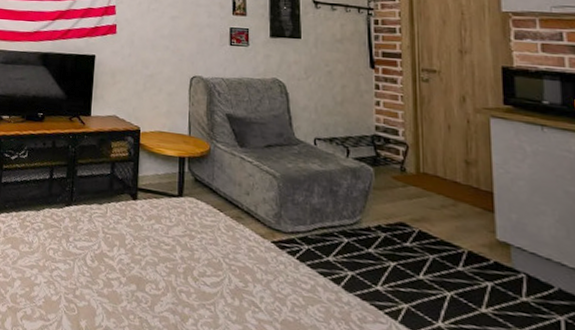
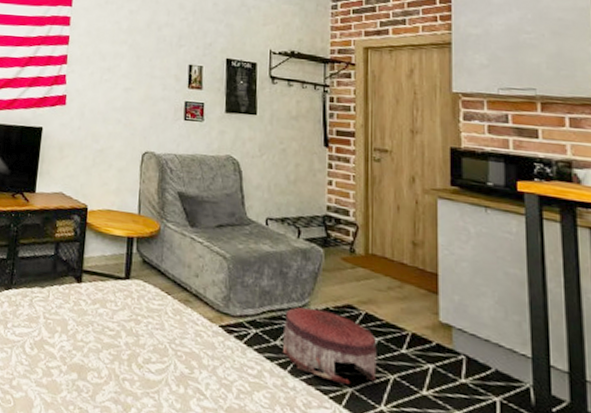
pouf: none [336,223,433,301] -> present [283,306,377,385]

